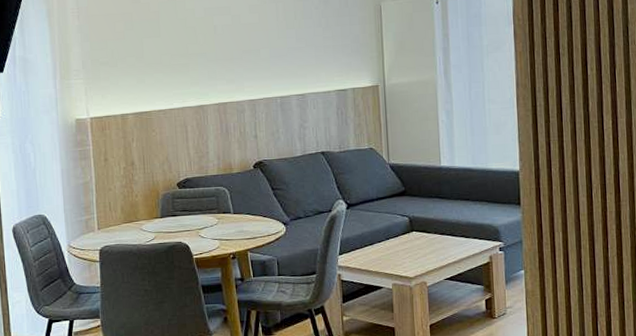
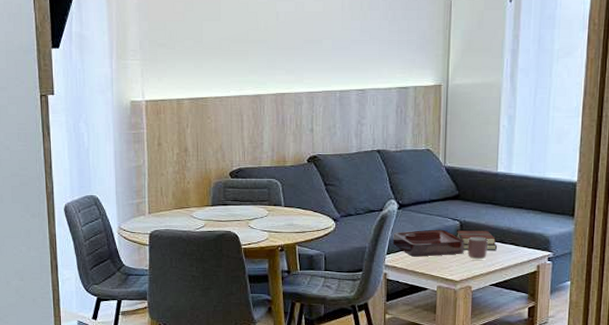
decorative tray: none [343,226,416,256] -> present [392,229,465,257]
books: none [407,225,449,245] -> present [457,230,498,250]
mug: none [418,232,439,255] -> present [467,237,488,260]

